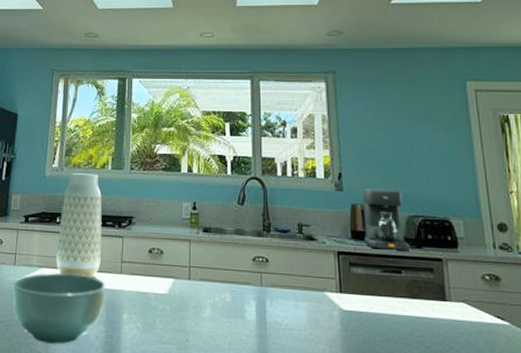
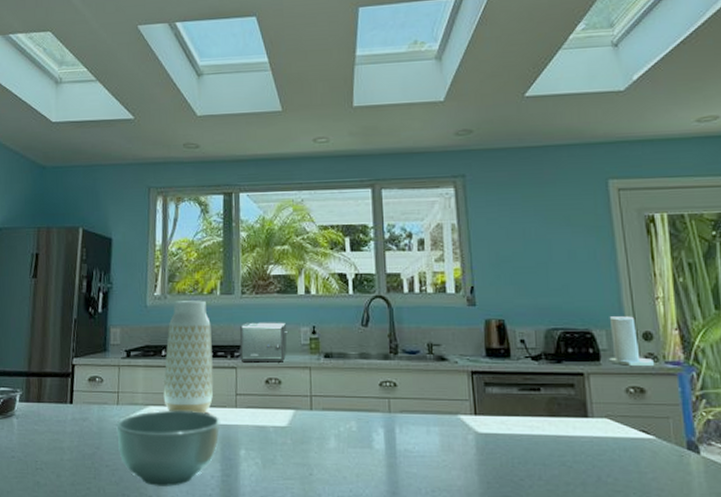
toaster: none [127,196,172,234] -> present [239,322,289,363]
coffee maker: present [362,188,409,251] -> none [496,301,549,366]
paper towel: none [465,207,509,255] -> present [608,316,655,366]

